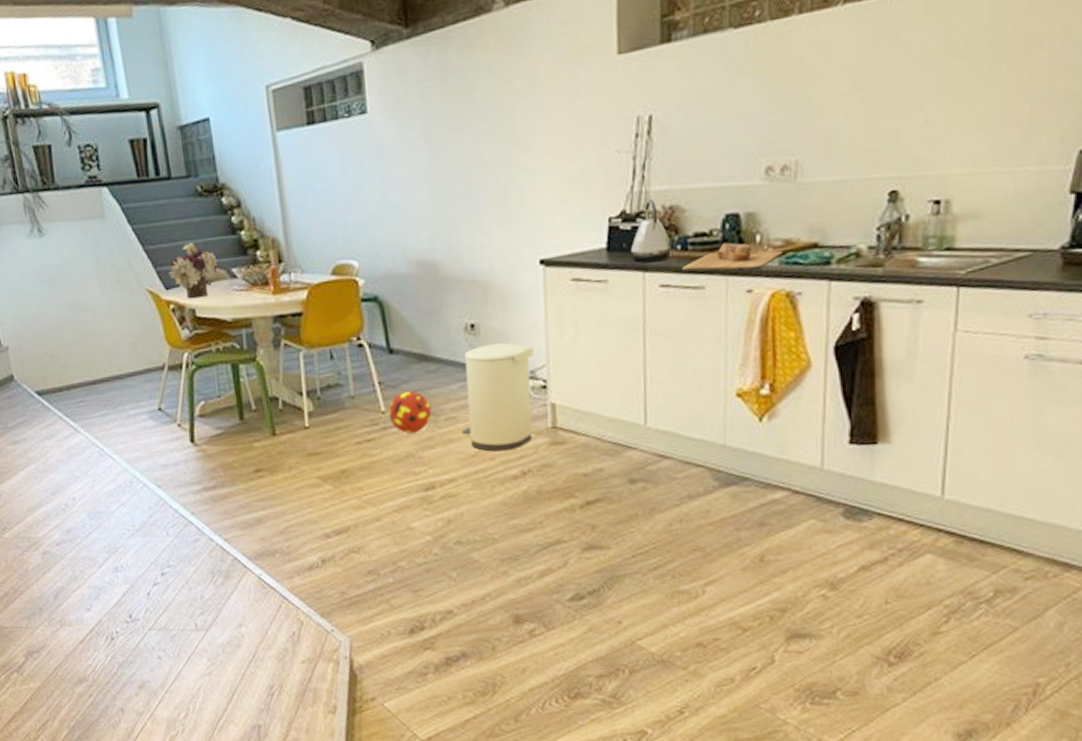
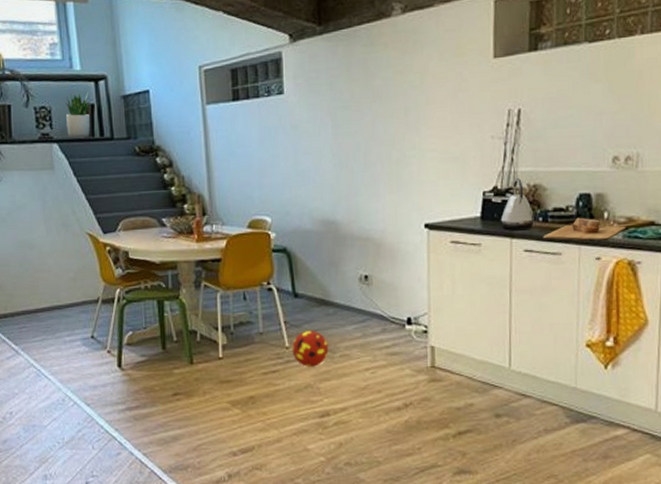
planter: none [114,125,144,180] -> present [66,92,90,139]
flower arrangement: present [168,243,219,299] -> none [107,195,151,243]
pedal bin: present [460,343,534,452] -> none [353,293,418,386]

